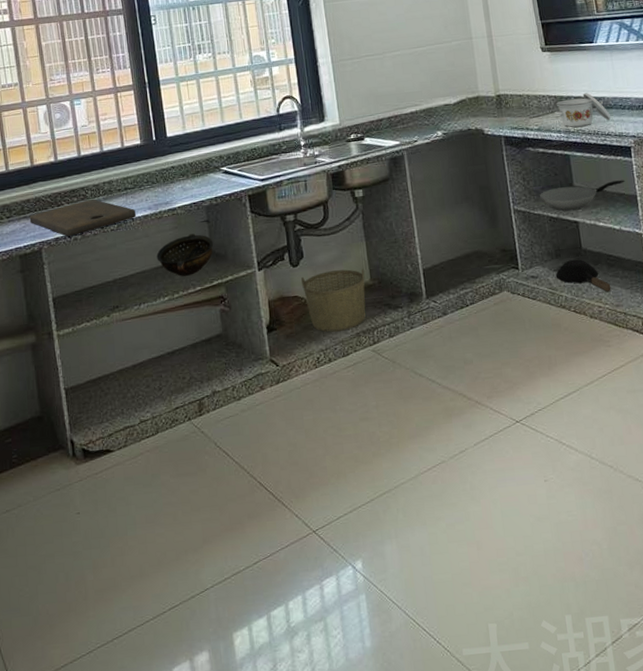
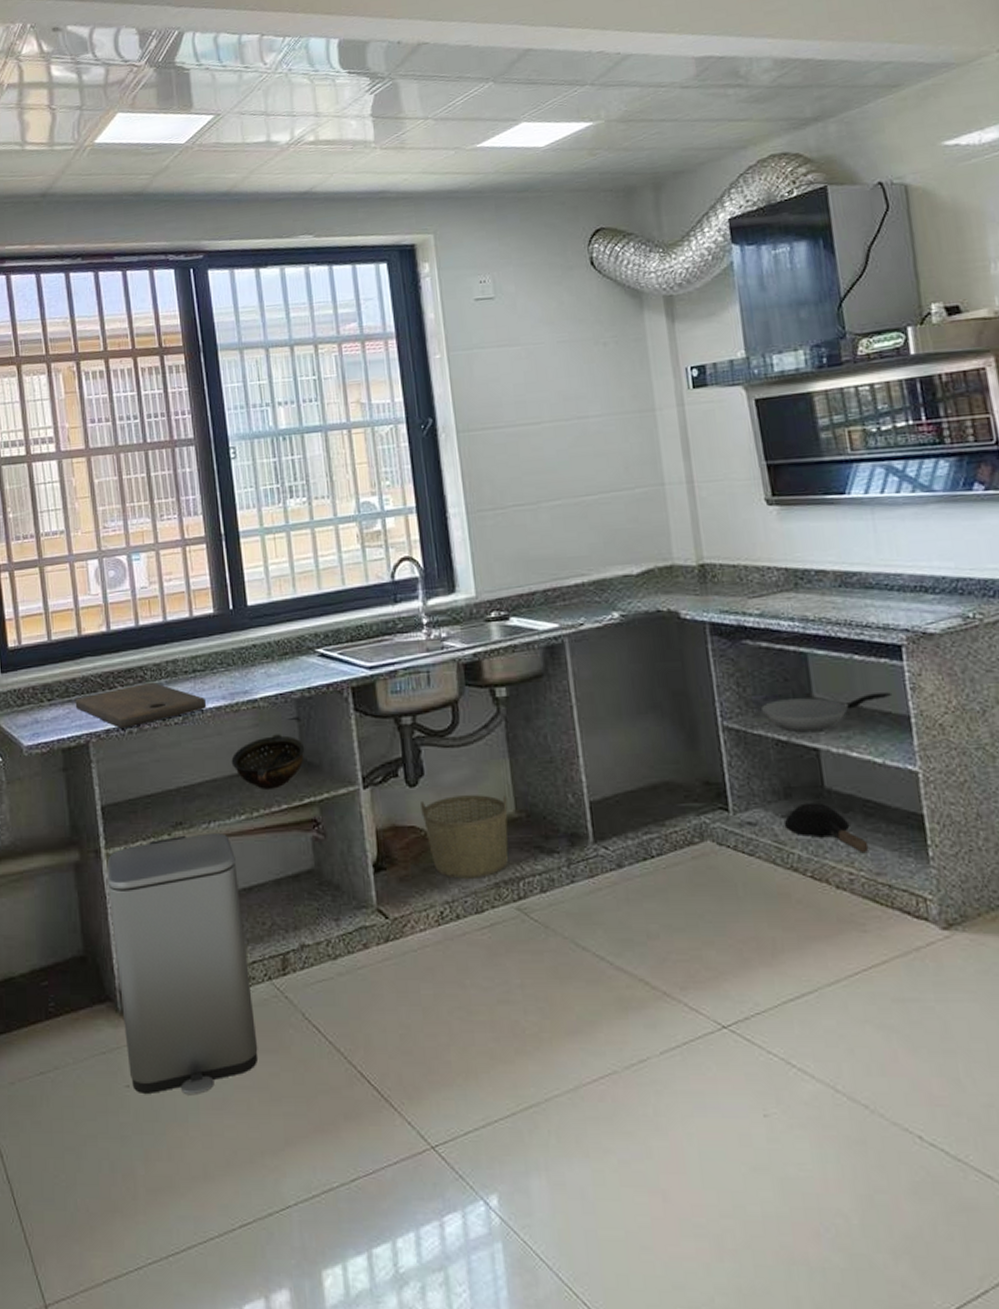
pedal bin: none [58,312,181,517] -> present [107,832,258,1096]
cooking pot: present [555,93,612,128] -> none [785,565,872,614]

